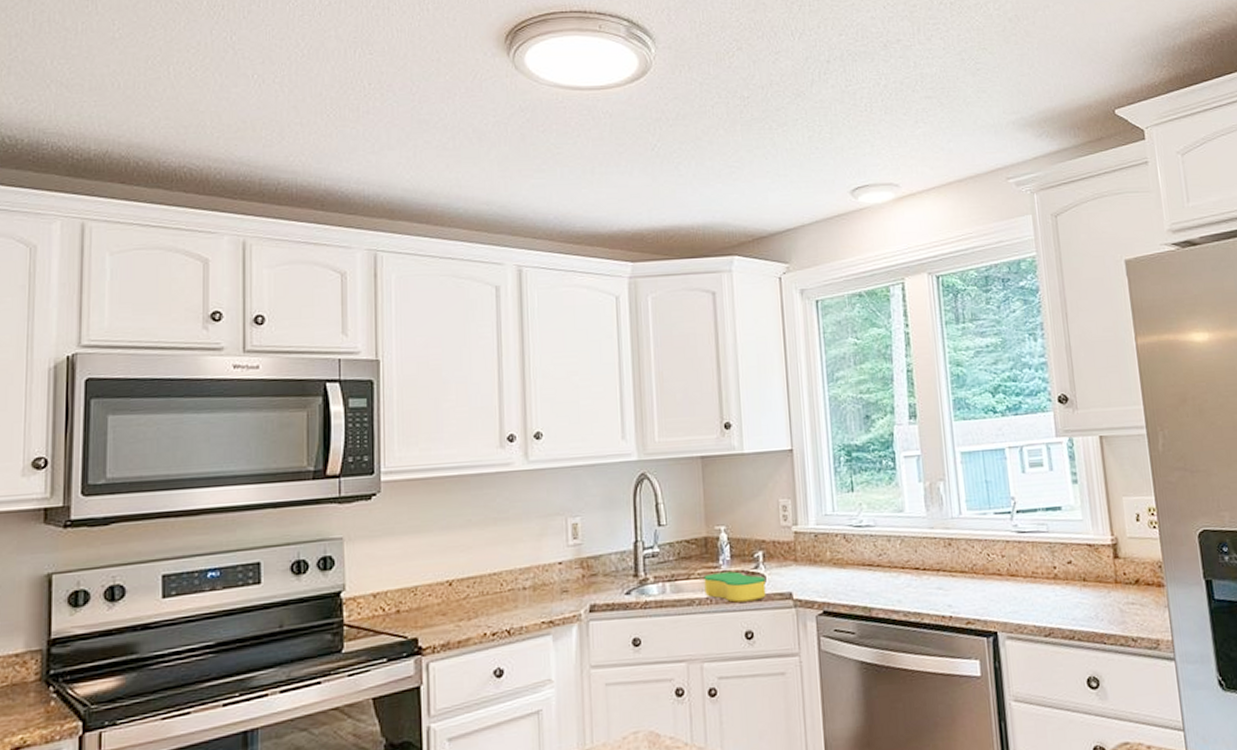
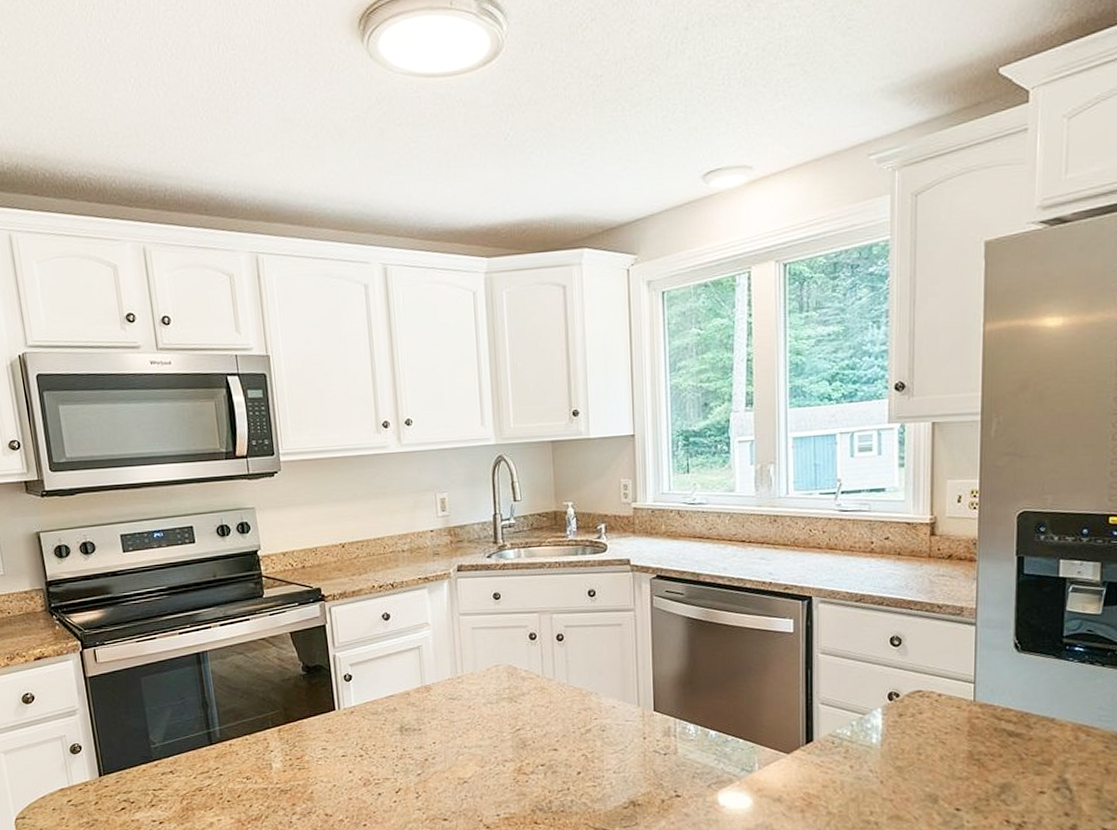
sponge: present [704,571,766,603] -> none [553,540,607,567]

